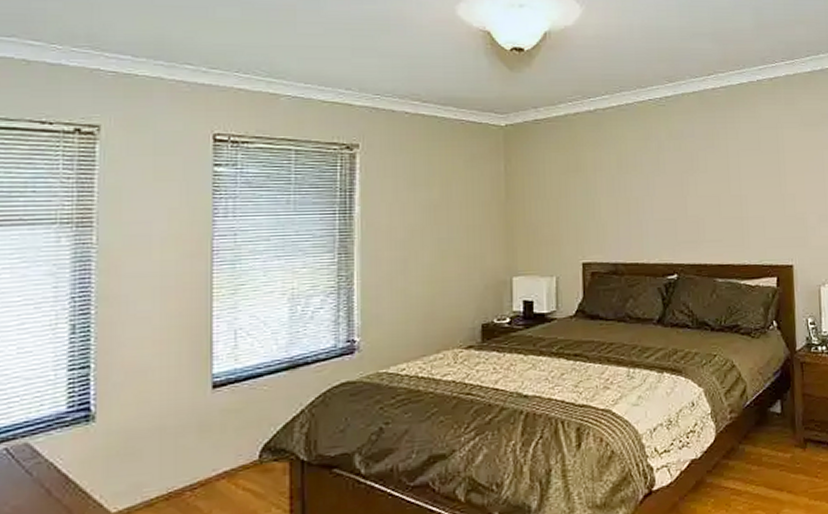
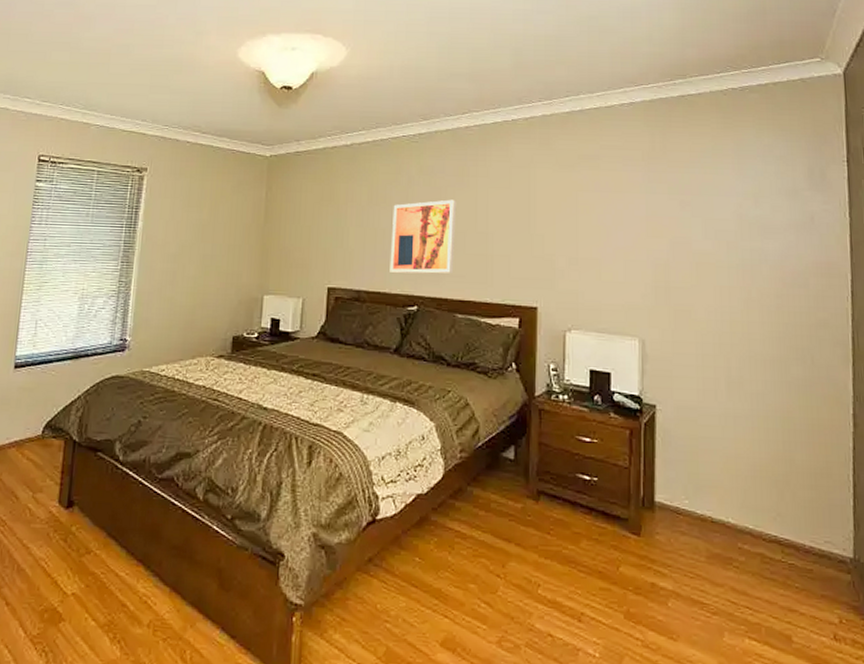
wall art: none [644,164,711,243] -> present [389,199,457,274]

